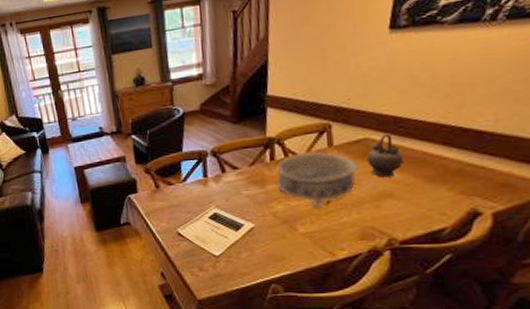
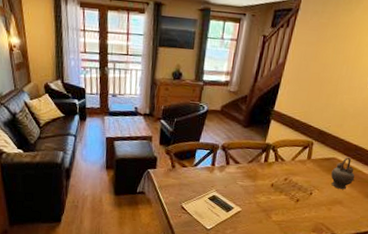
decorative bowl: present [277,152,358,208] -> none [264,160,324,204]

